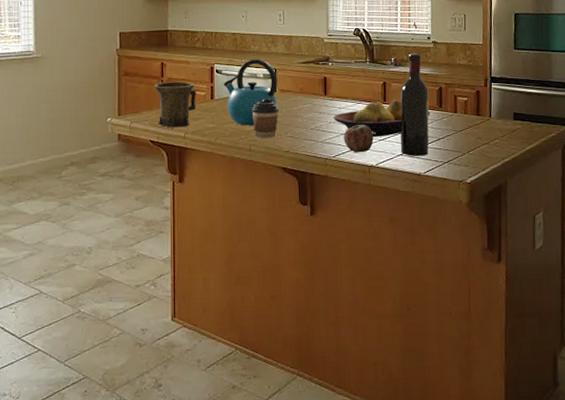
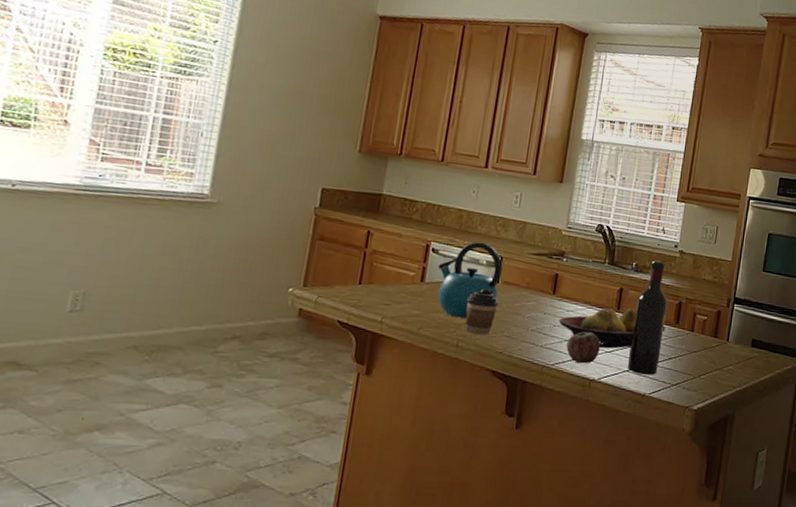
mug: present [154,81,196,128] -> none [351,253,405,310]

